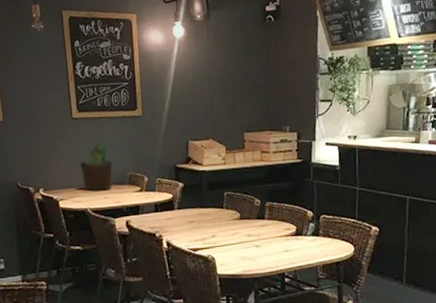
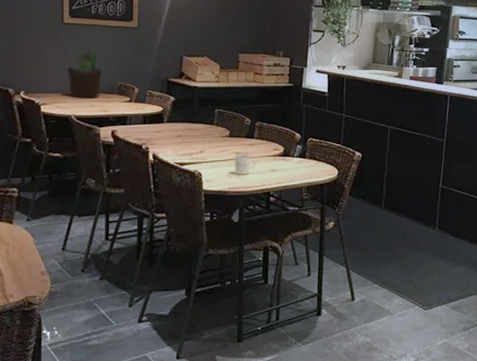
mug: none [246,236,268,258] -> present [234,155,255,175]

